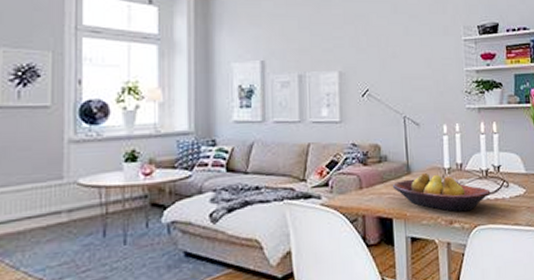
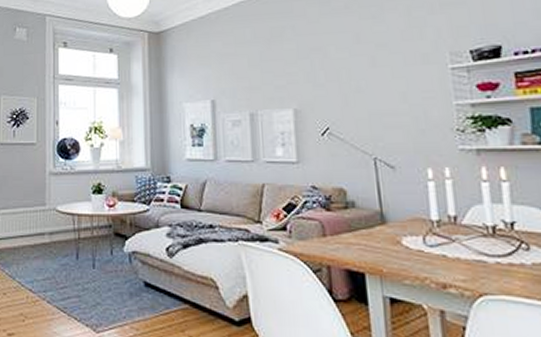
fruit bowl: present [392,172,491,212] -> none [362,223,502,275]

